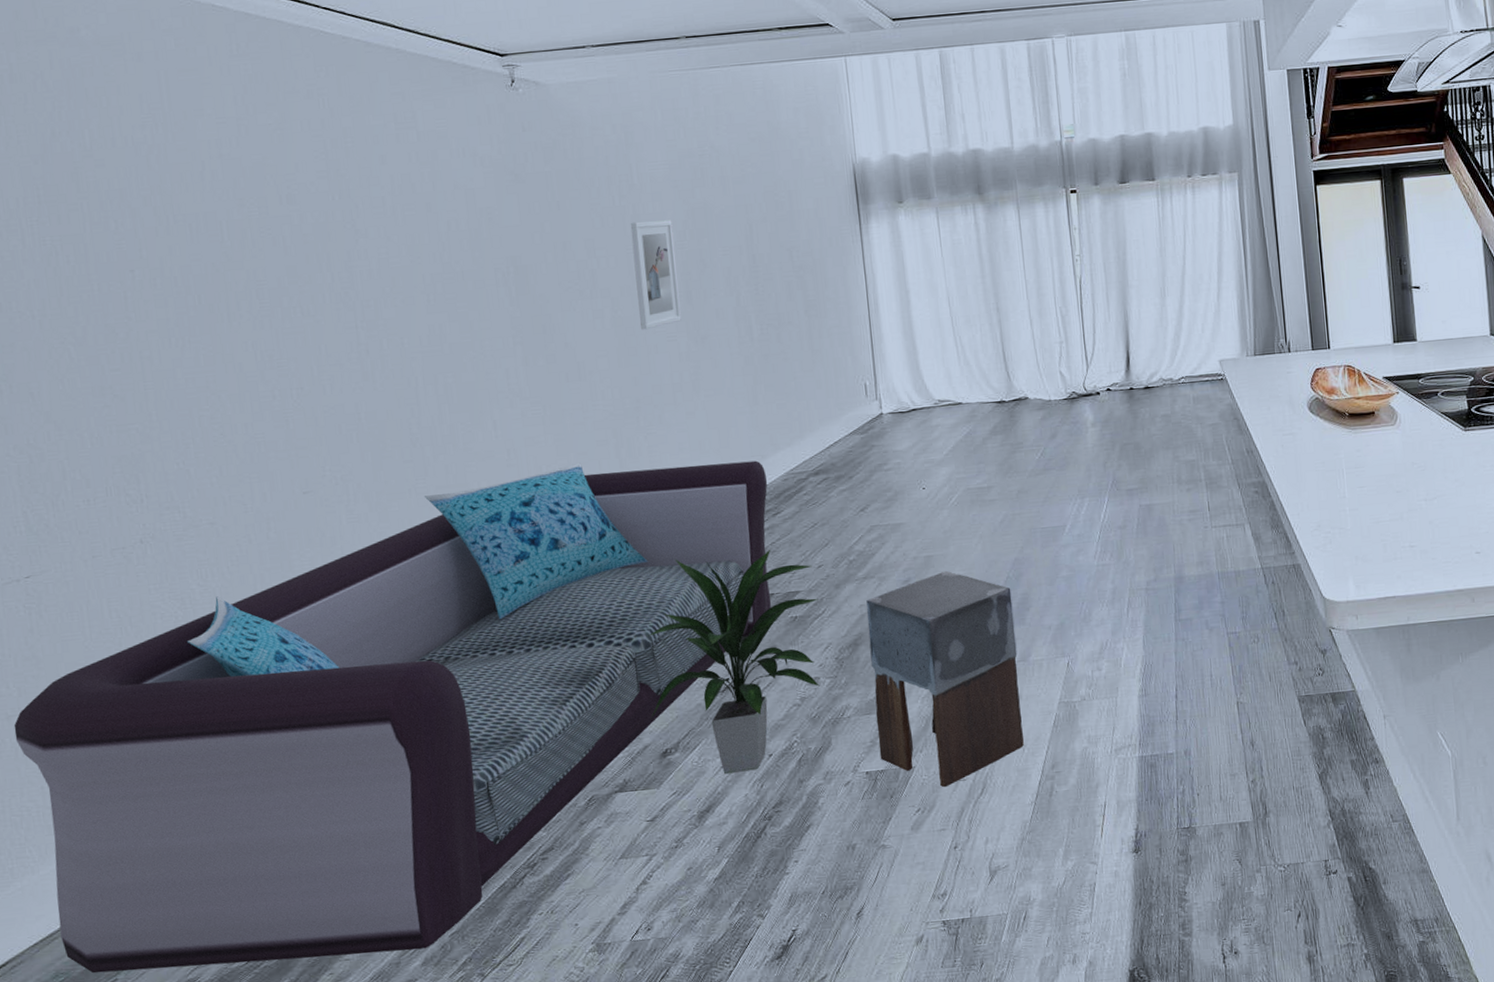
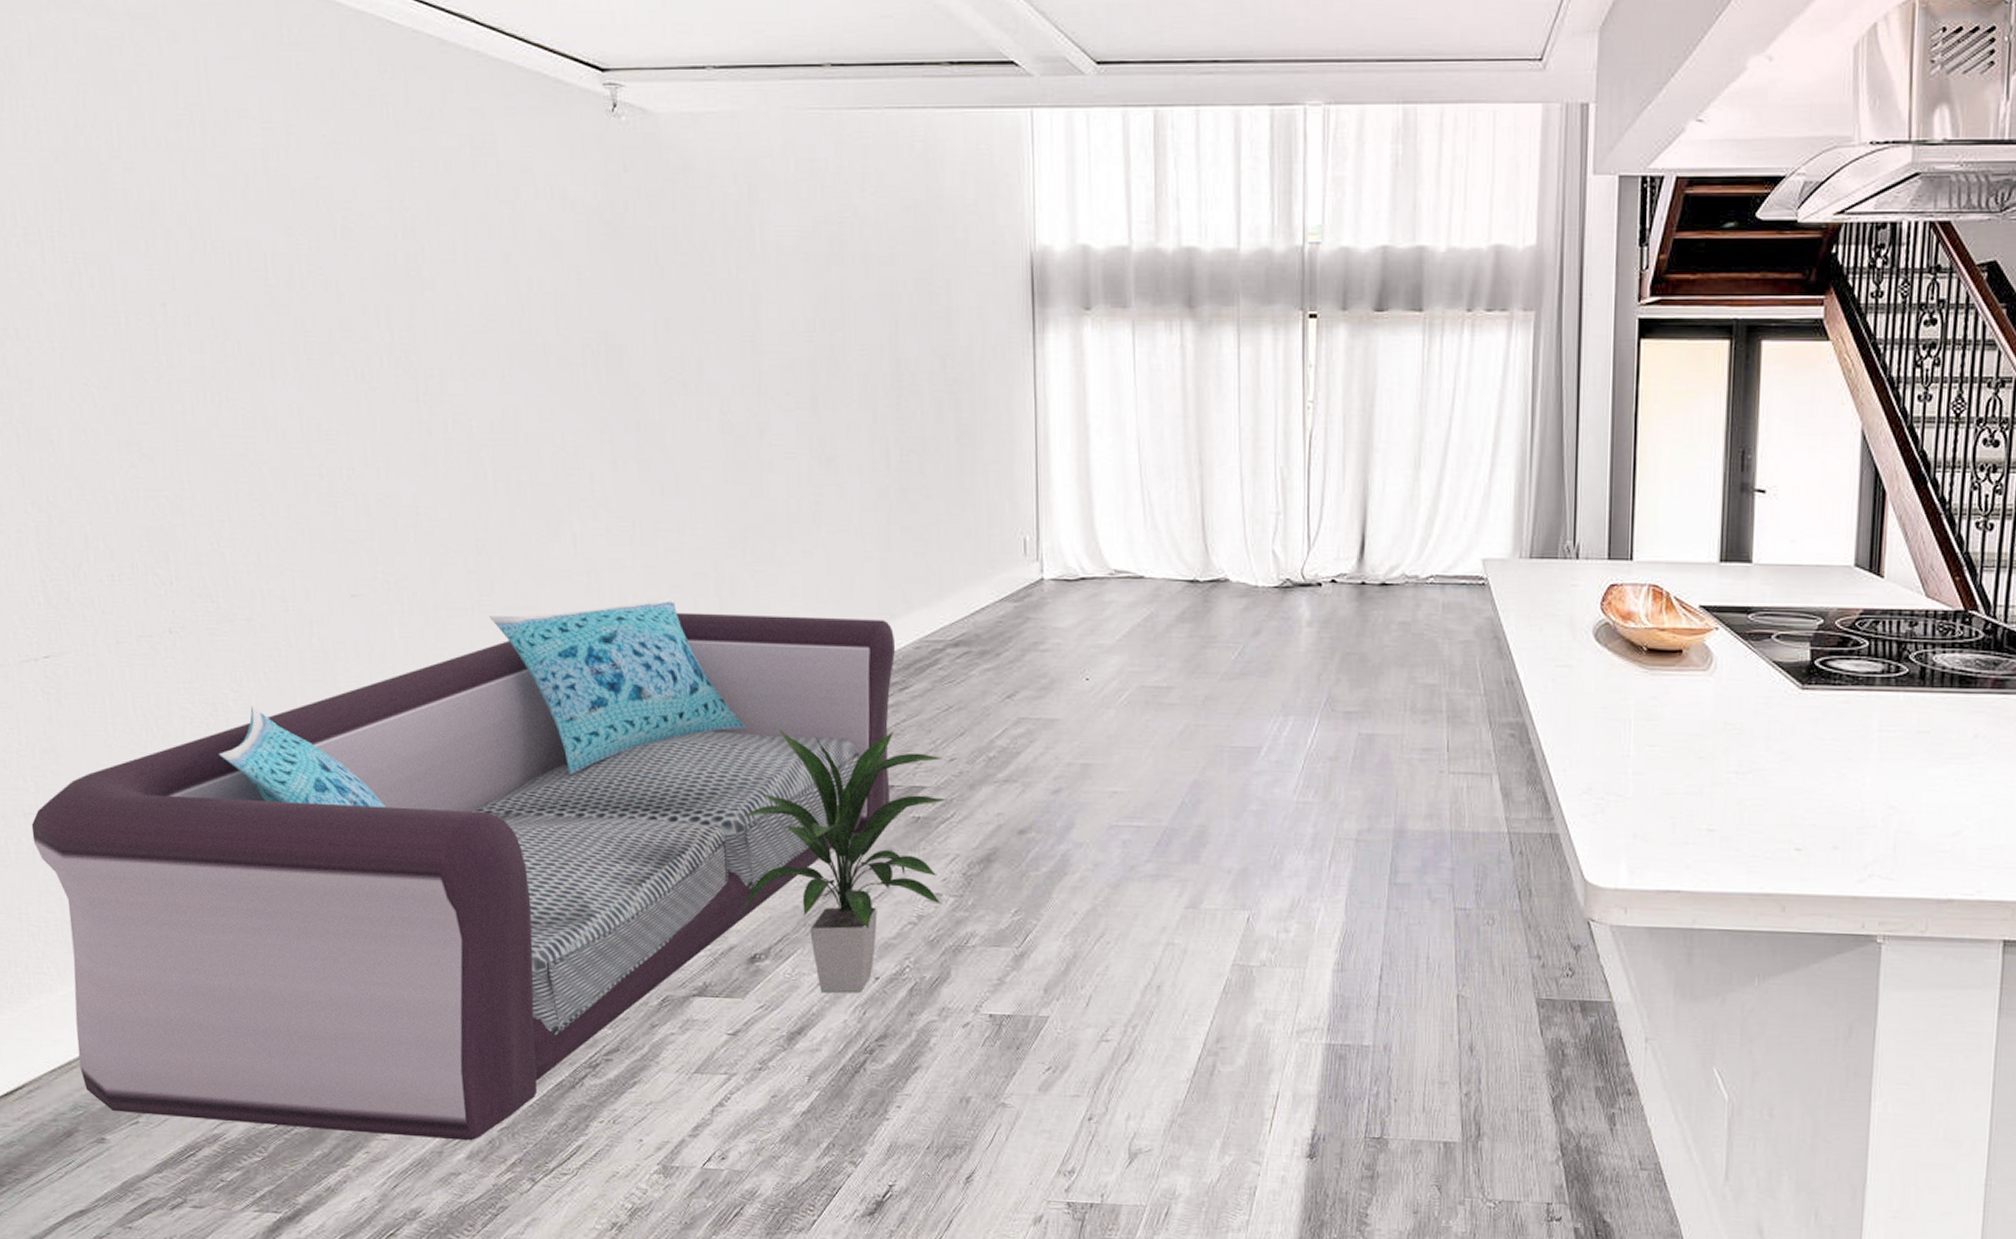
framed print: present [630,220,681,330] -> none [748,302,804,441]
stool: present [866,570,1024,788] -> none [1004,784,1186,1047]

